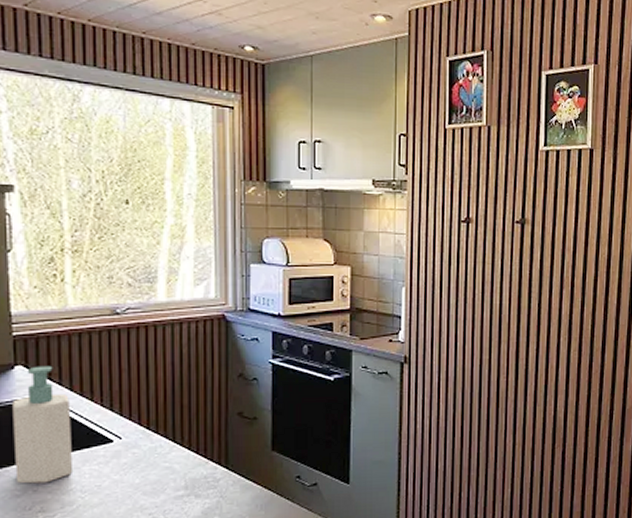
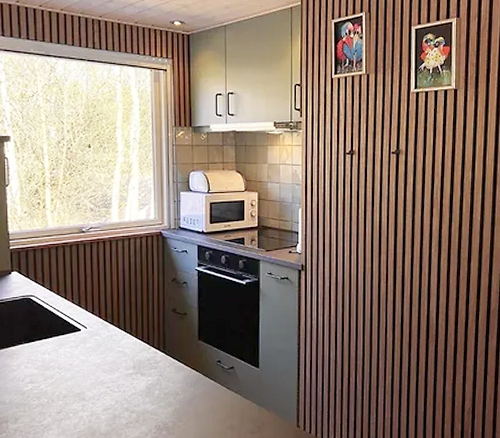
soap bottle: present [13,365,74,484] -> none [10,272,53,361]

